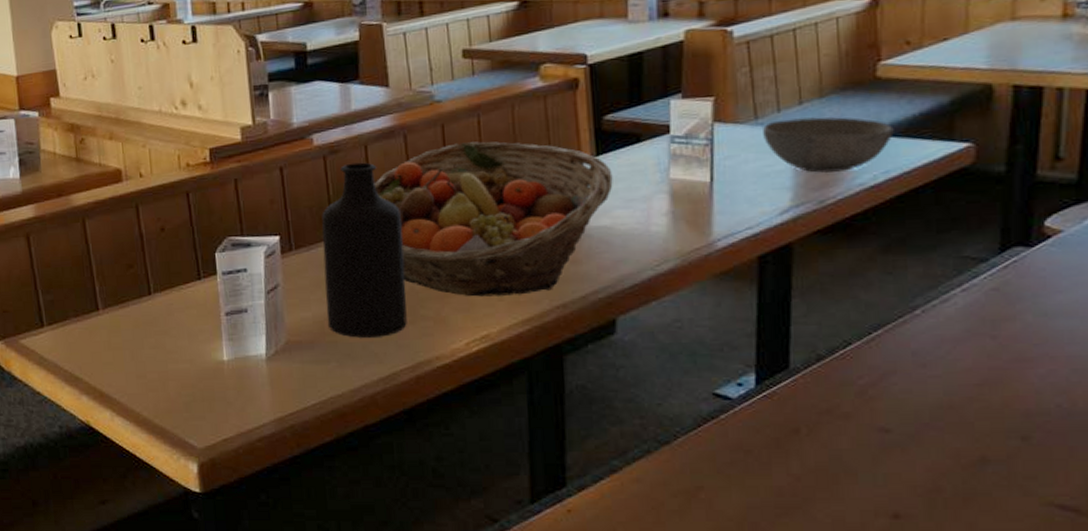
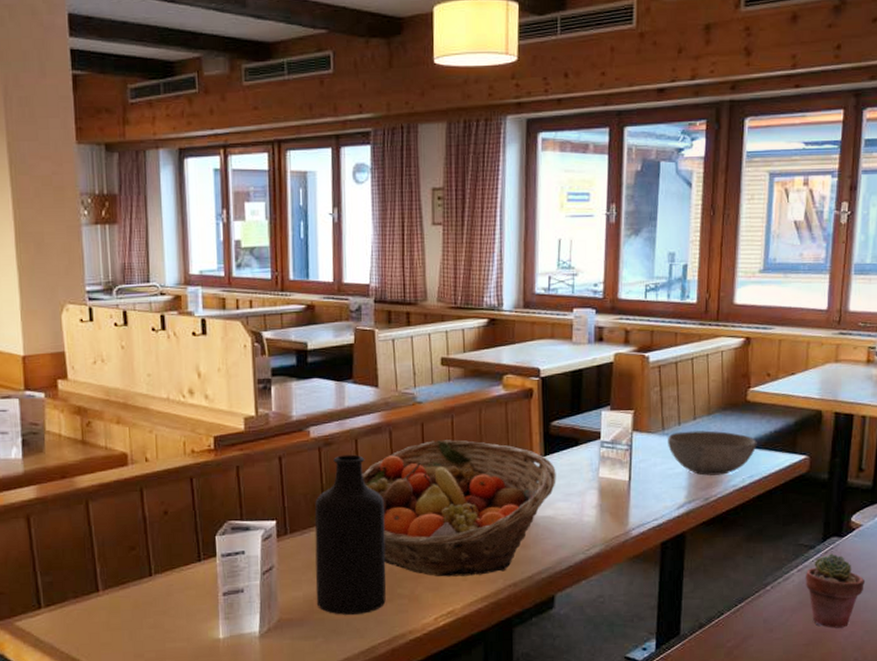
potted succulent: none [973,268,1071,365] -> present [805,553,866,628]

